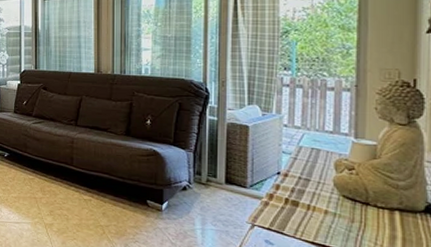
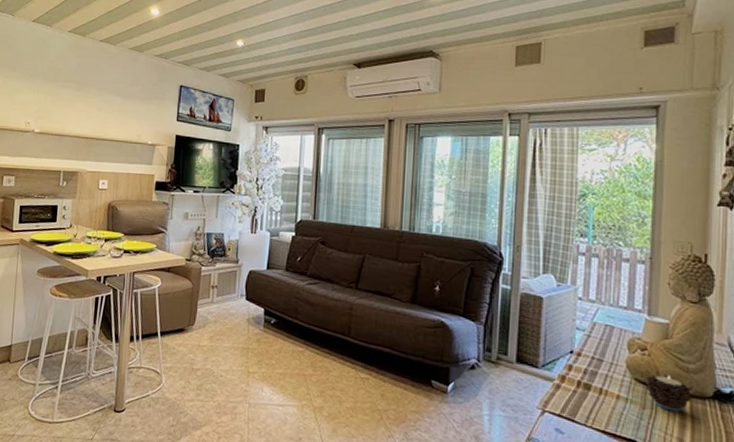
candle: none [354,191,403,224] -> present [646,374,693,412]

